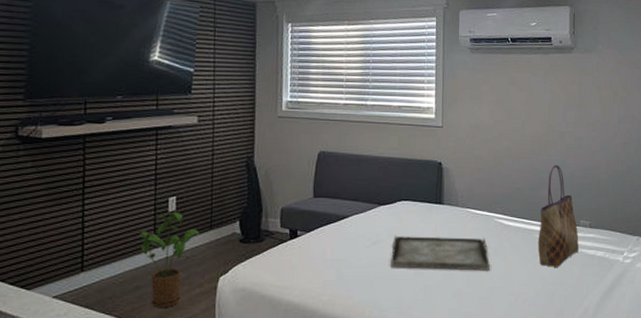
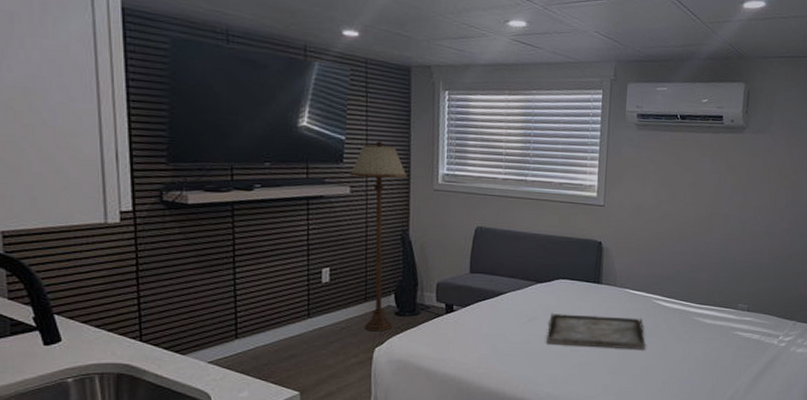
house plant: present [139,213,202,309] -> none [293,284,356,377]
floor lamp: none [198,72,252,260] -> present [350,141,407,332]
tote bag: present [537,164,579,267] -> none [694,247,736,348]

